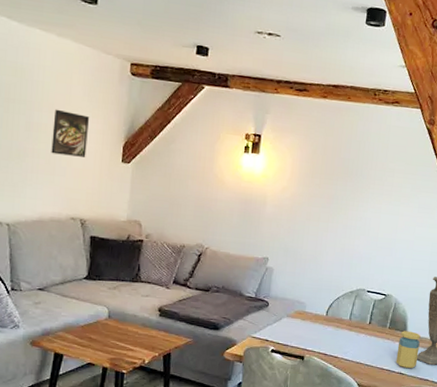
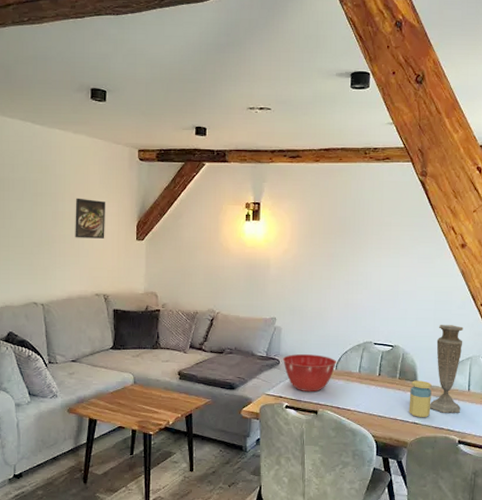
mixing bowl: none [272,297,328,338] -> present [283,354,337,392]

